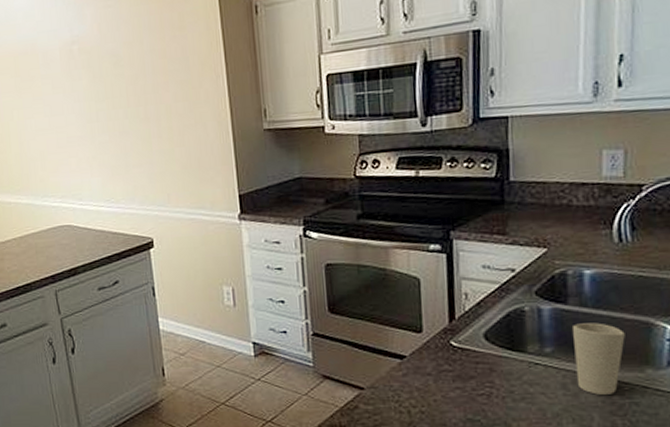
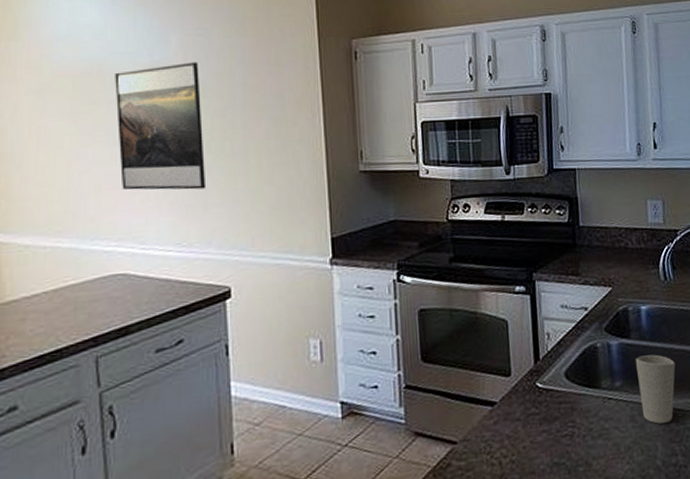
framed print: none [45,32,127,155] -> present [115,62,207,190]

